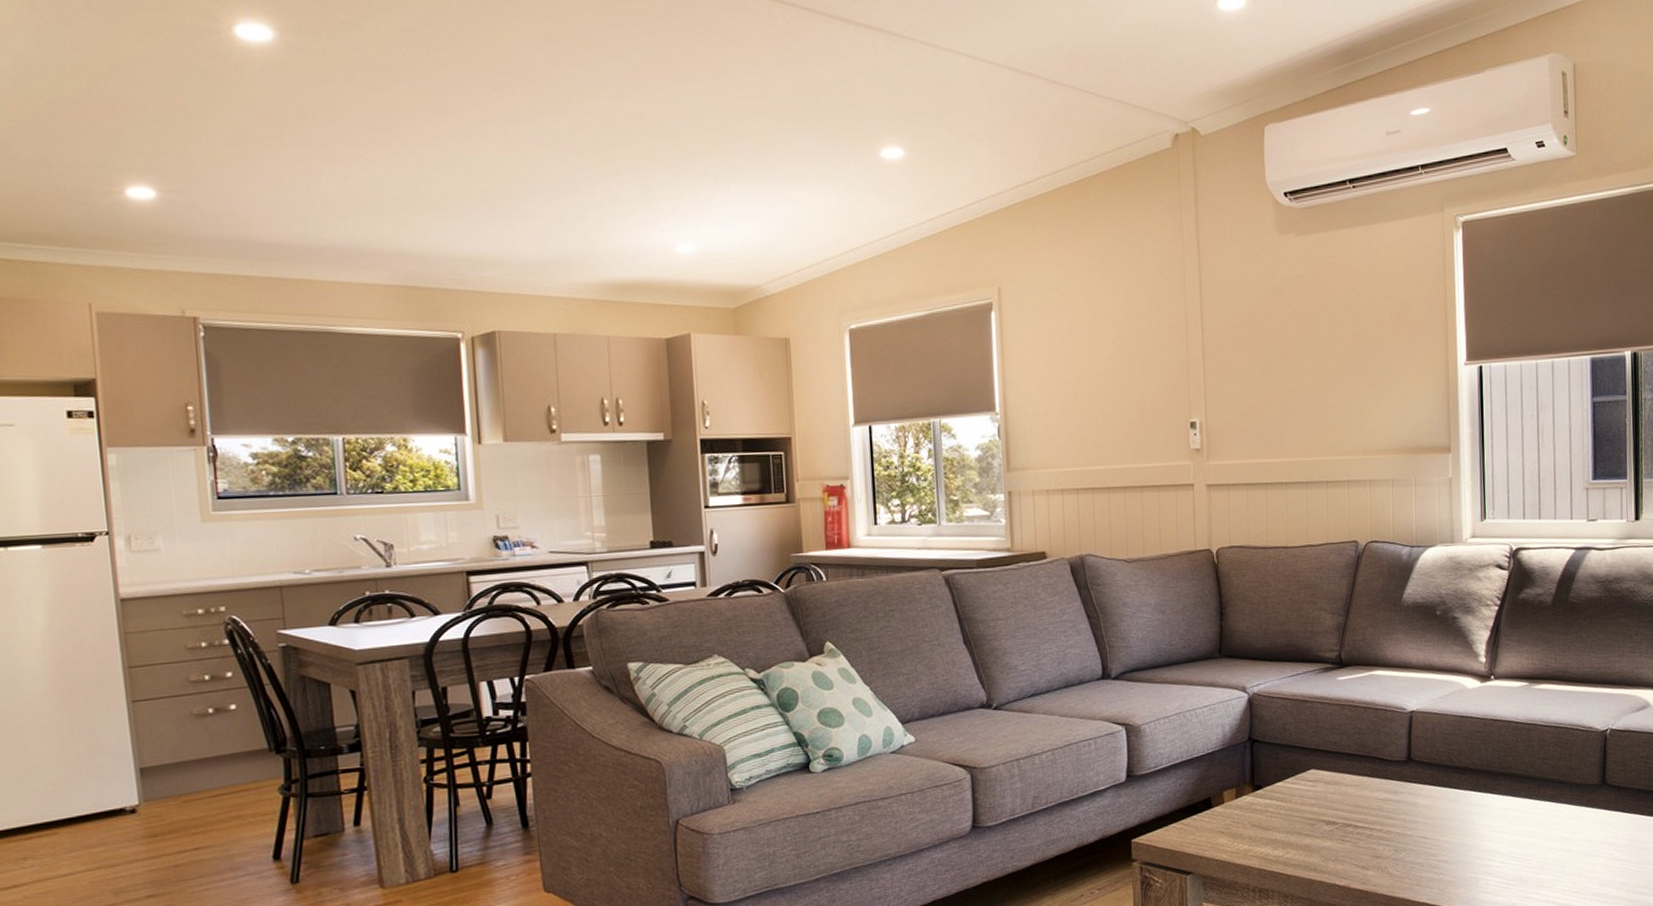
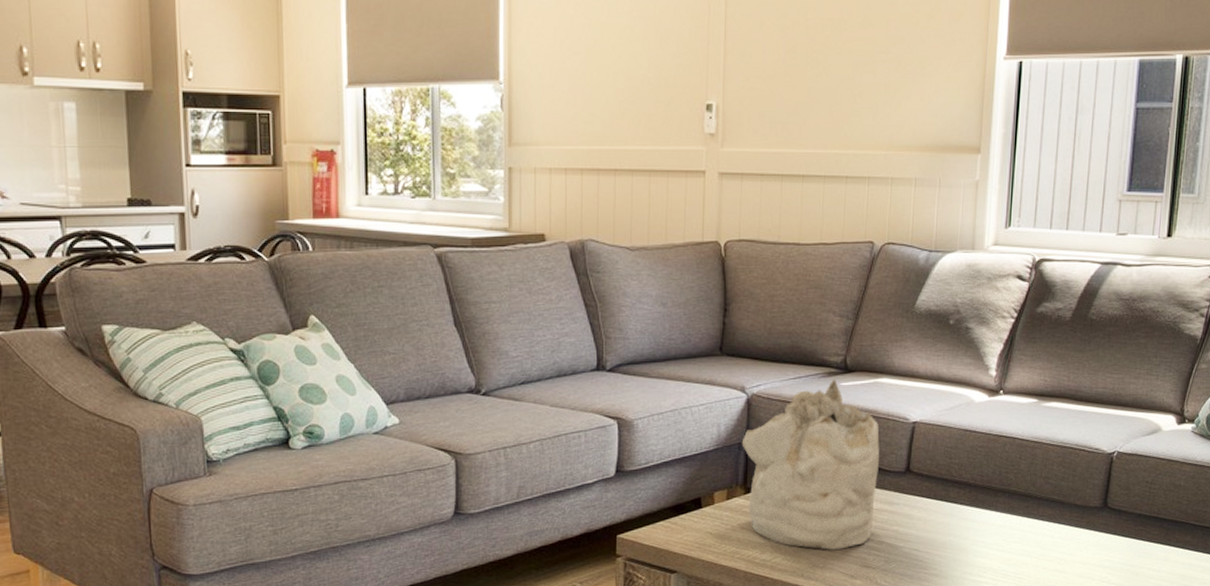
mineral sample: none [1246,673,1381,843] -> present [741,378,880,550]

